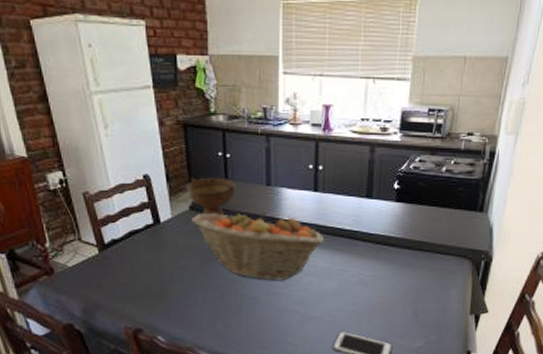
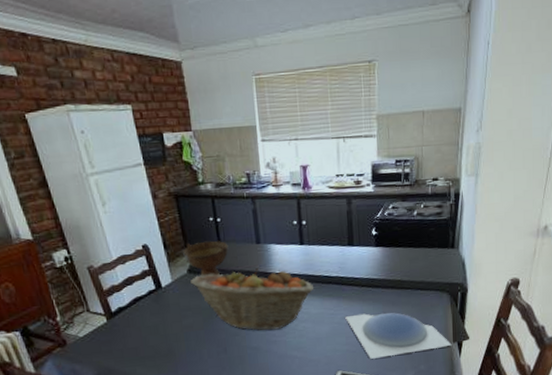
plate: none [355,273,469,323] -> present [345,312,452,359]

